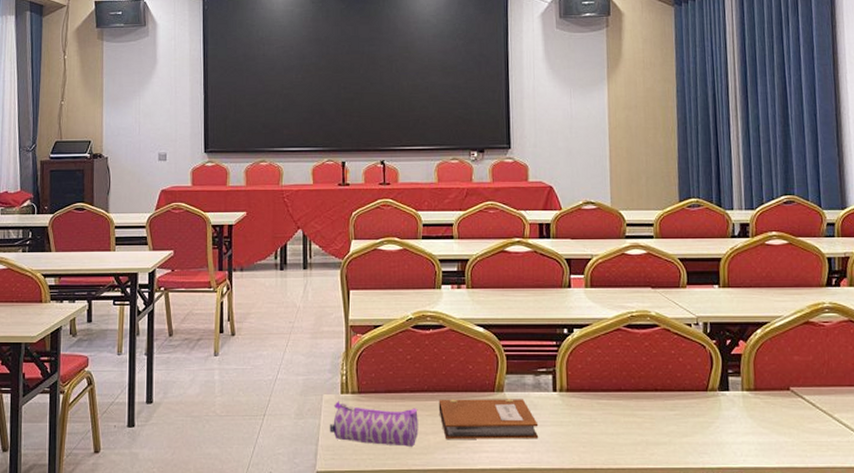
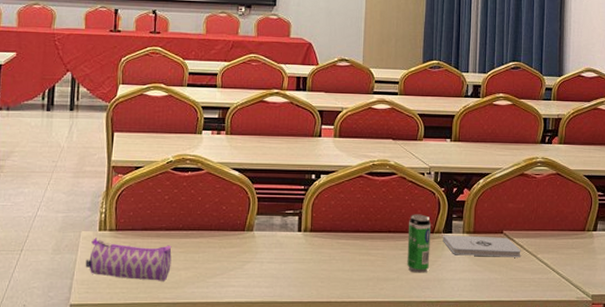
notebook: present [438,399,539,439] -> none [191,237,283,275]
beverage can: none [677,370,706,436] -> present [407,214,432,273]
notepad: none [718,393,814,418] -> present [443,235,521,257]

